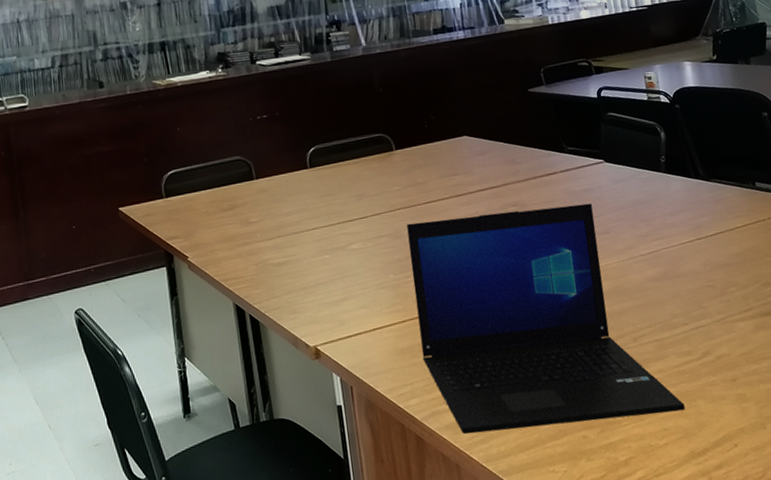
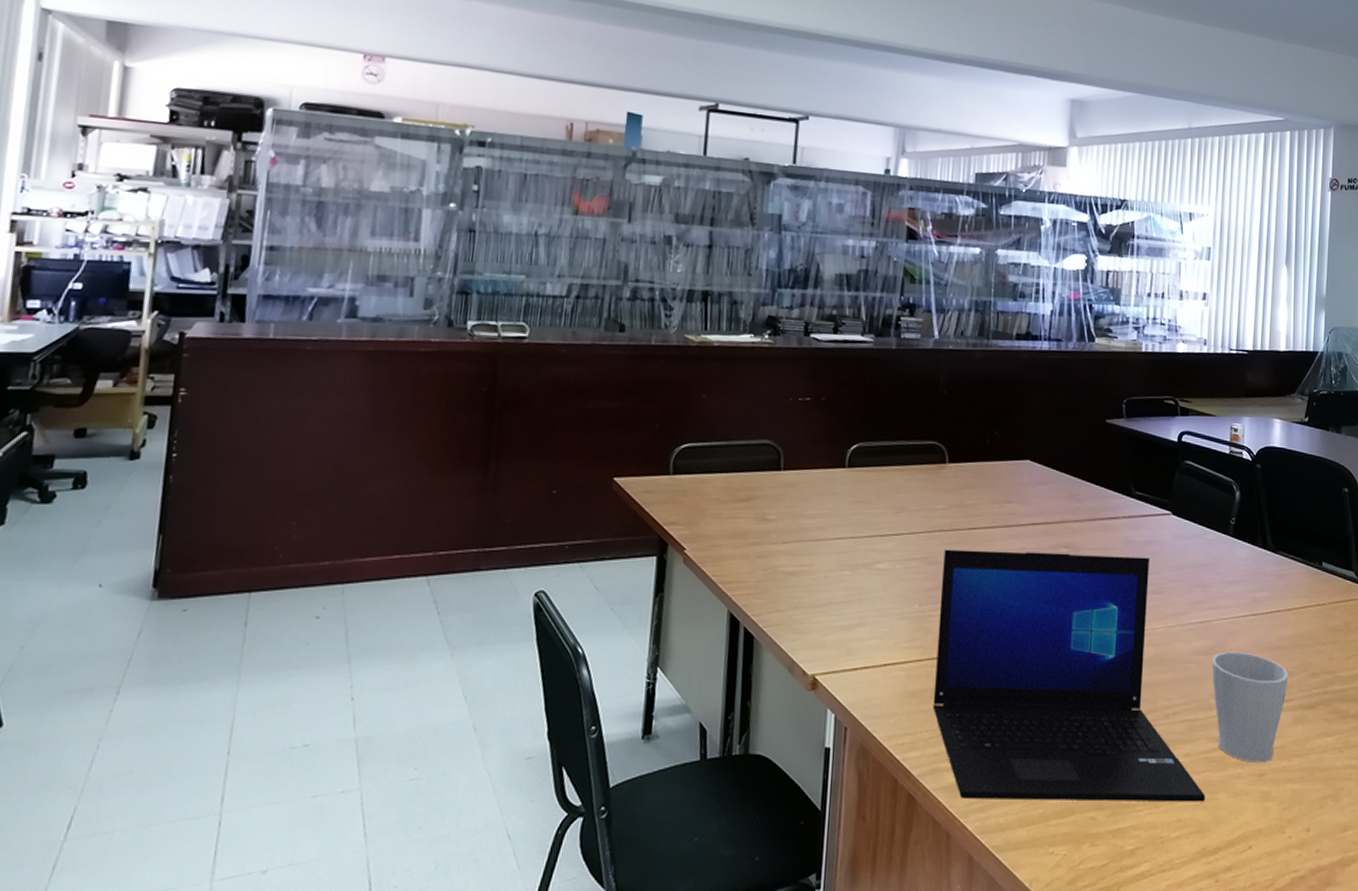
mug: none [667,273,744,370] -> present [1211,651,1289,763]

